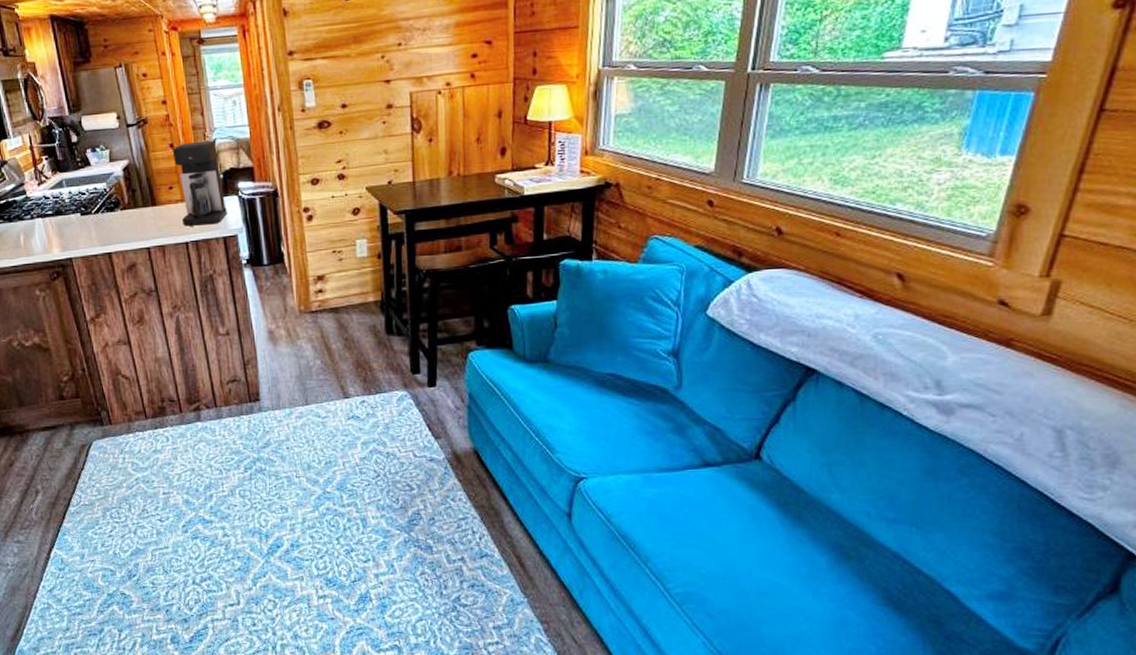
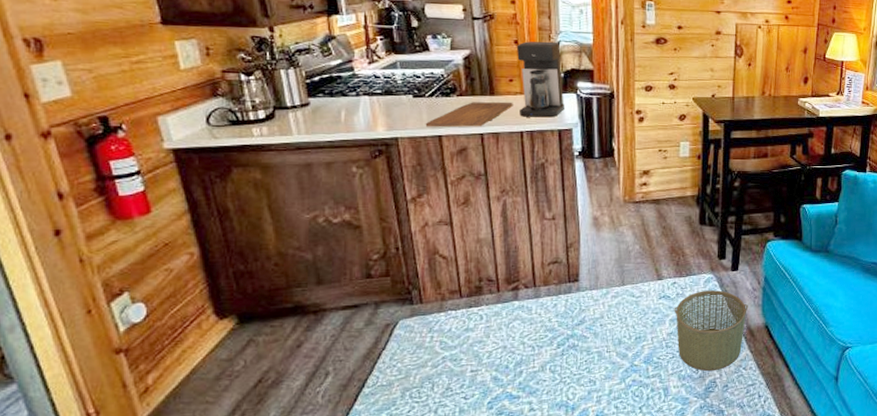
cutting board: none [94,212,176,245] -> present [425,102,513,128]
basket: none [365,409,452,501] -> present [674,290,749,371]

